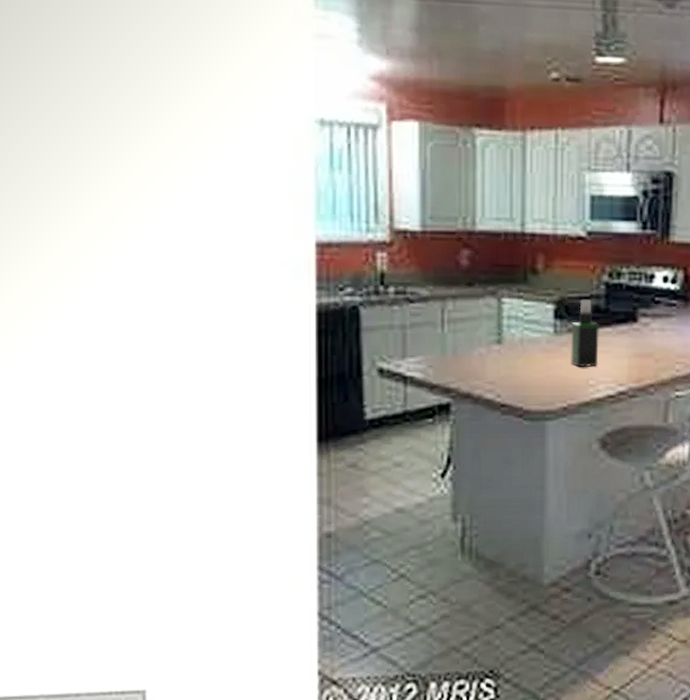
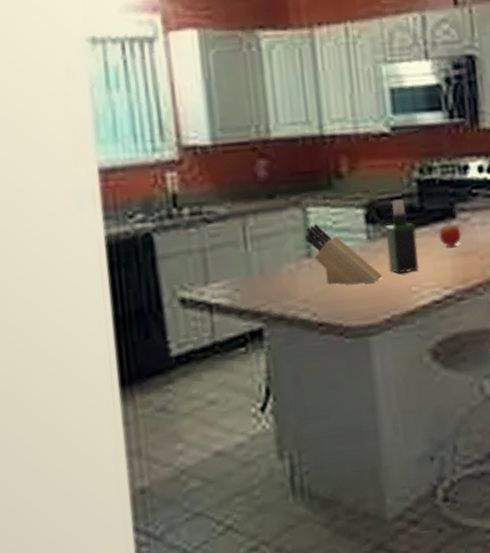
knife block: none [497,313,564,373] -> present [305,223,382,285]
apple: none [620,323,641,348] -> present [439,220,462,247]

